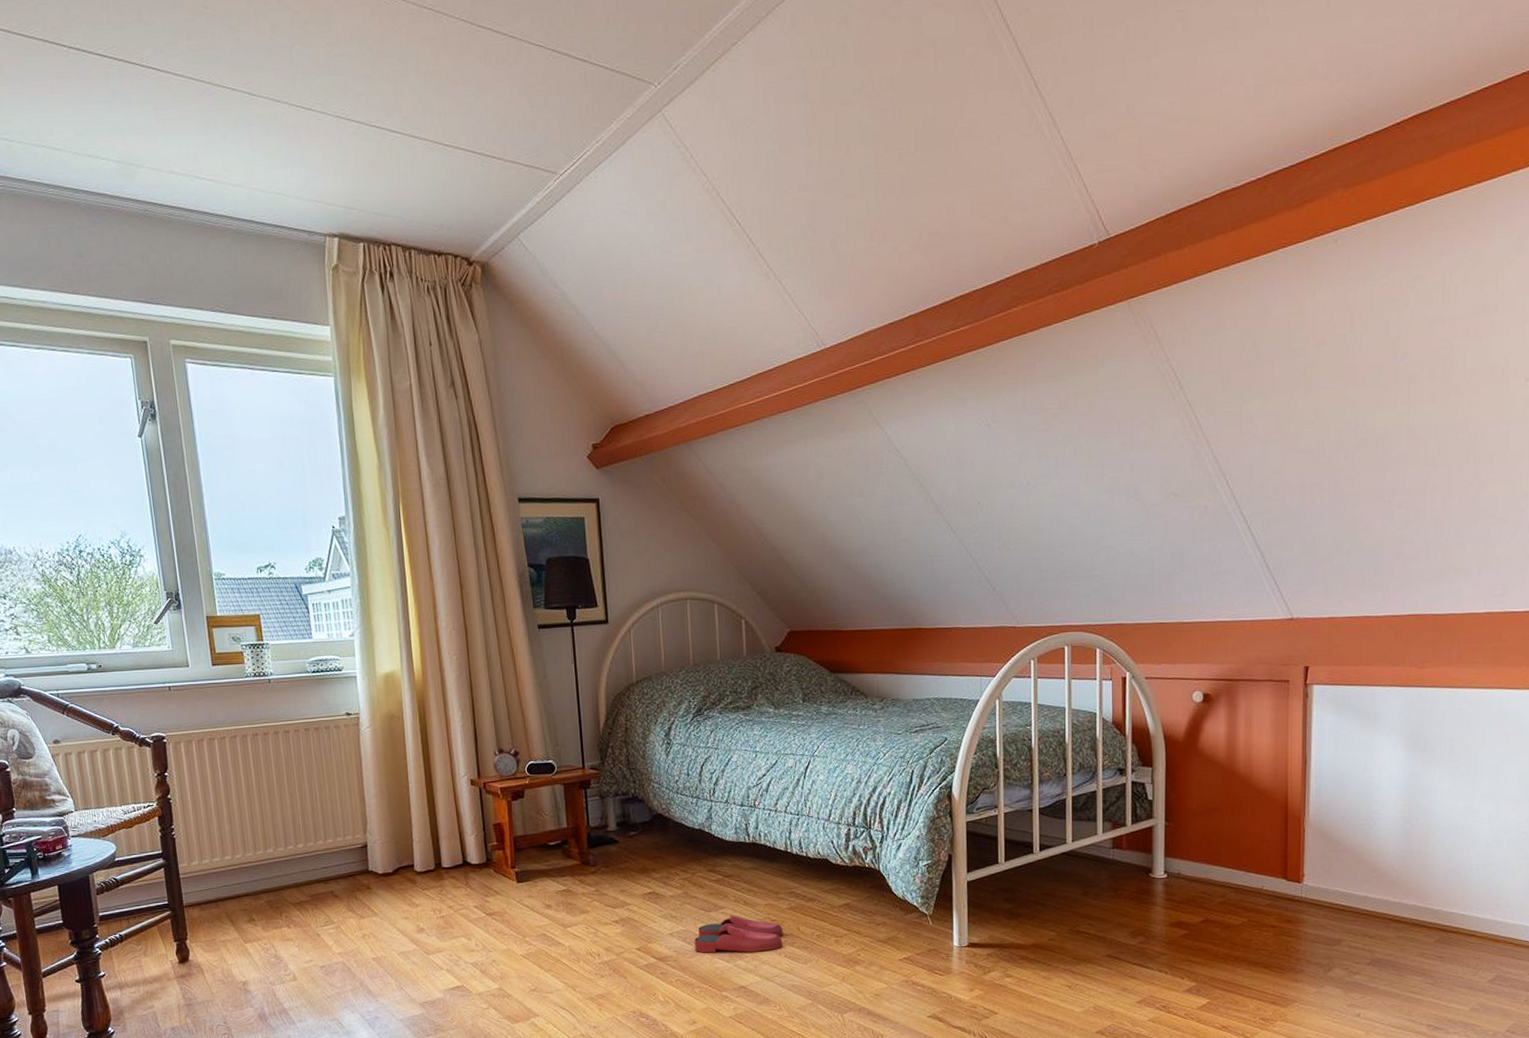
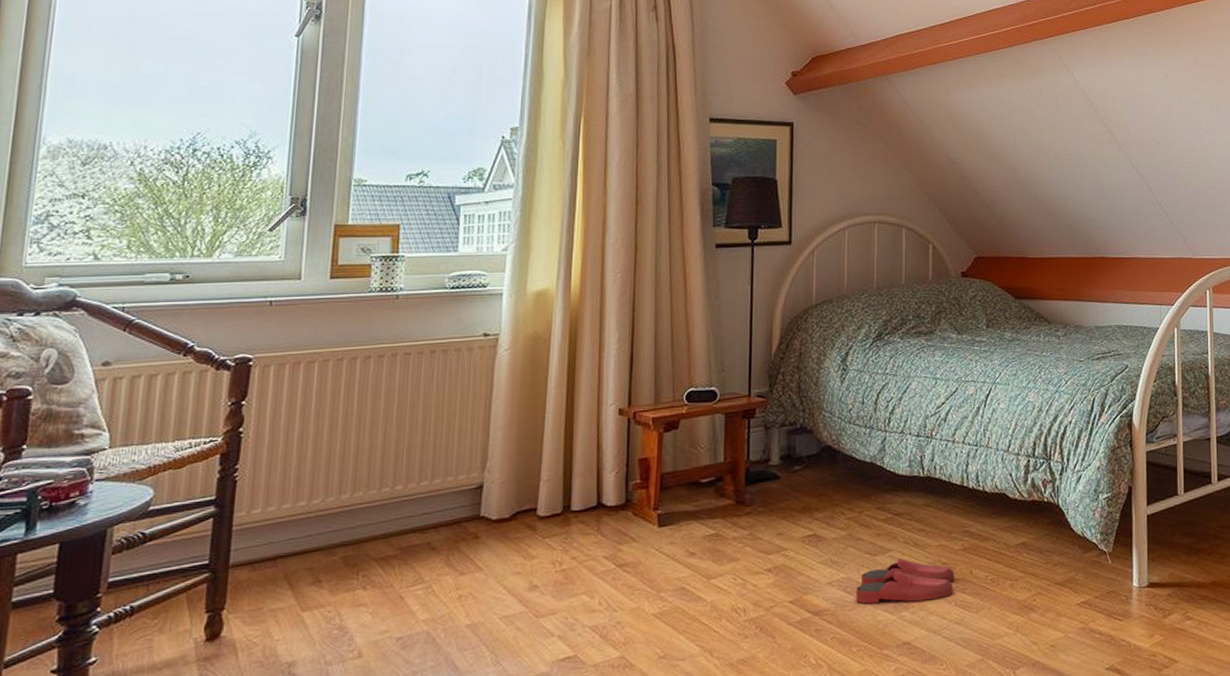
alarm clock: present [493,742,522,780] -> none [647,367,680,409]

